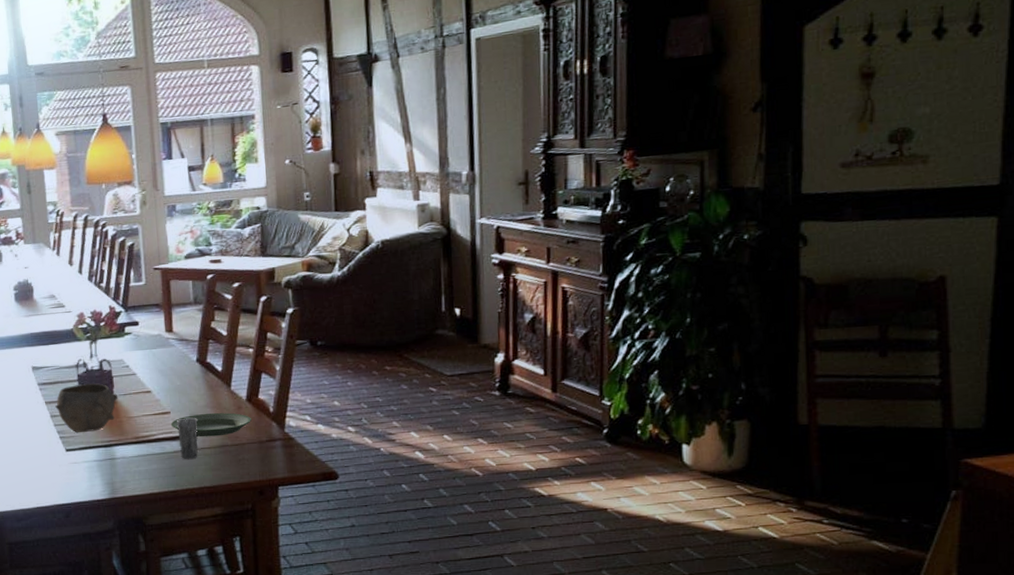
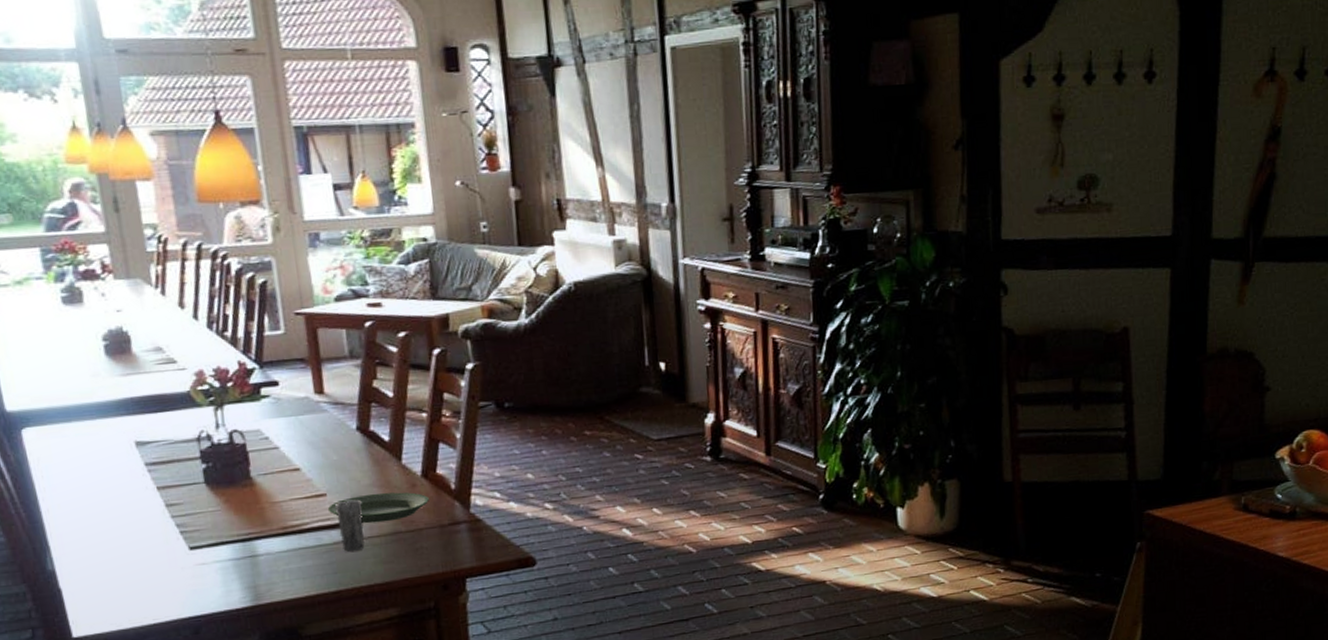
bowl: present [55,383,119,433] -> none [171,461,257,526]

